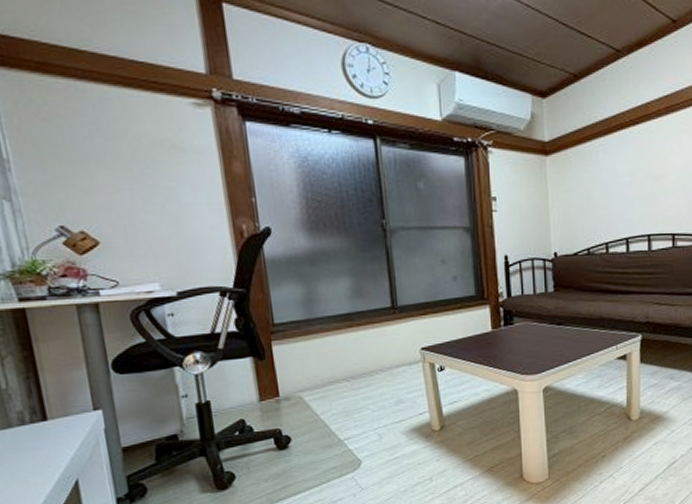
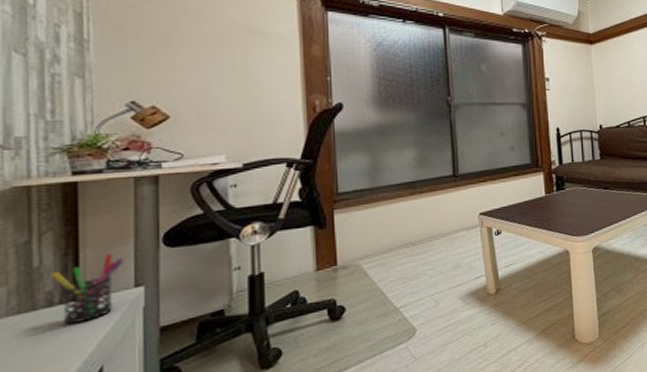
pen holder: none [18,378,81,442] -> present [51,253,124,325]

